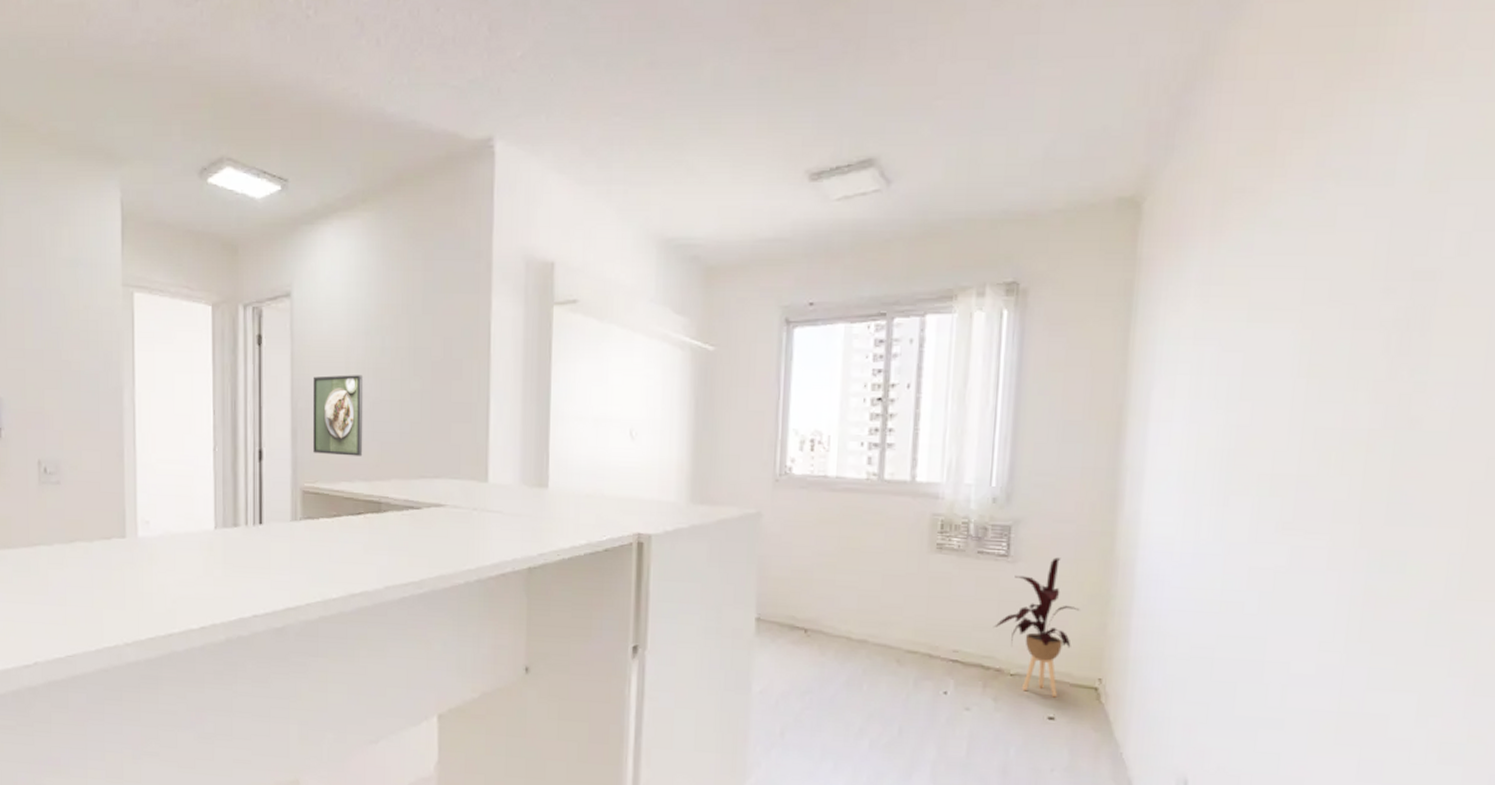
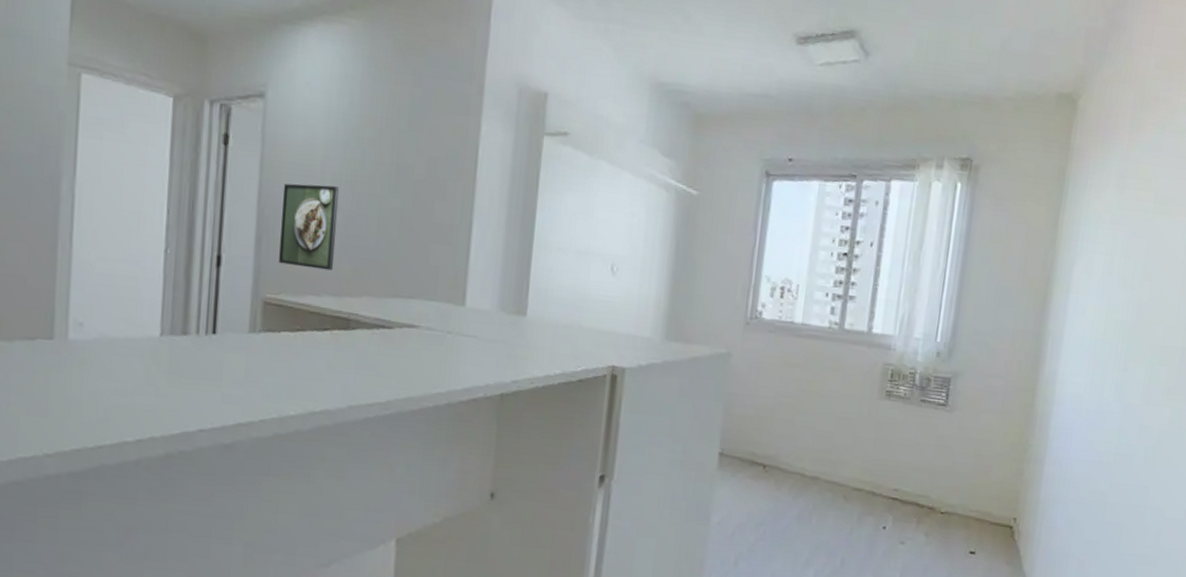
house plant: present [993,557,1080,698] -> none [929,408,1003,534]

